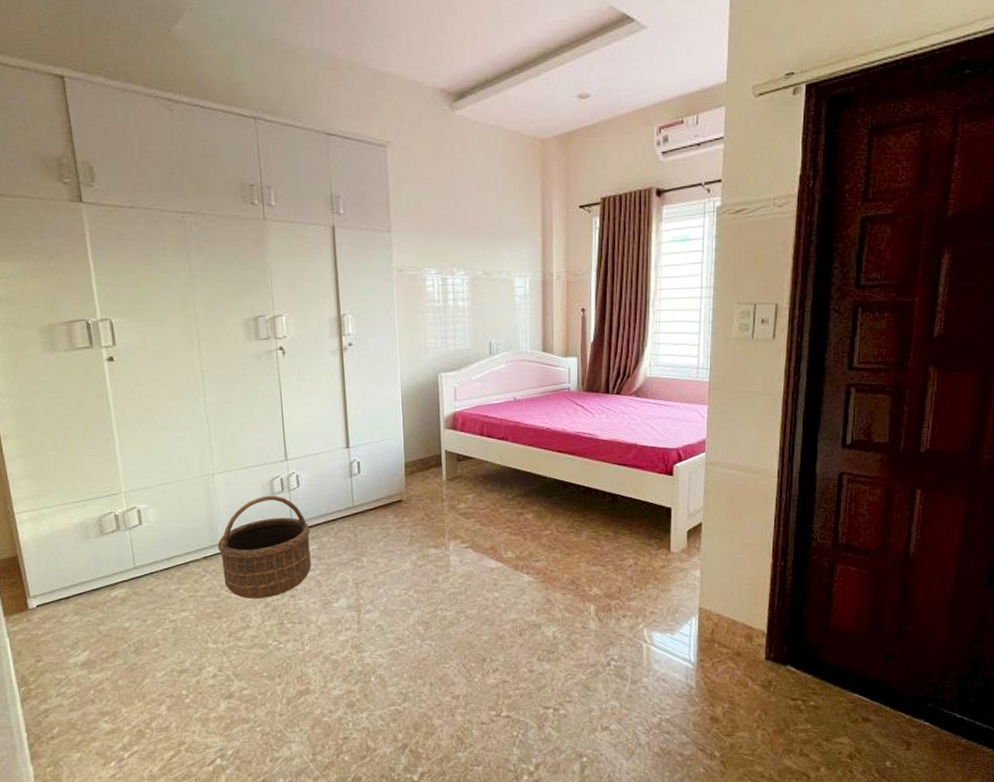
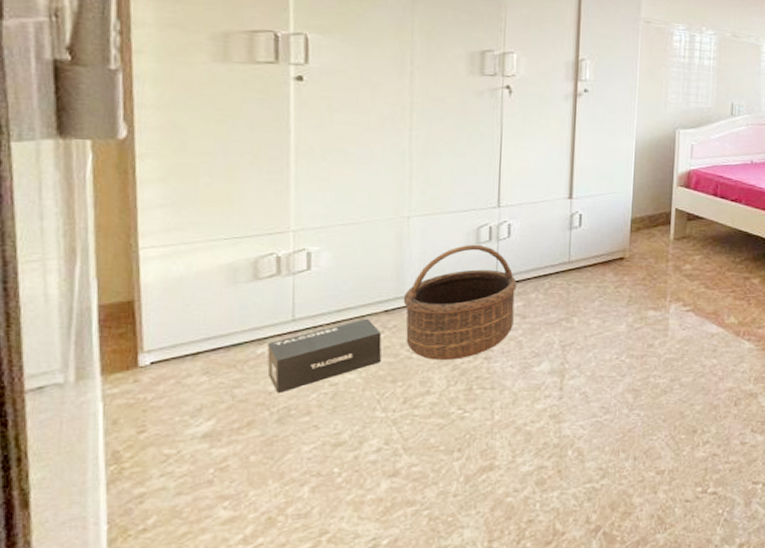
box: none [119,564,207,629] -> present [267,318,382,393]

